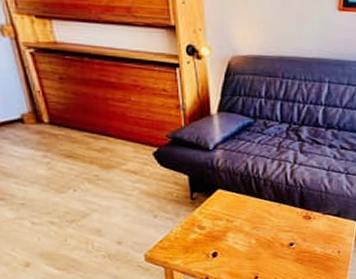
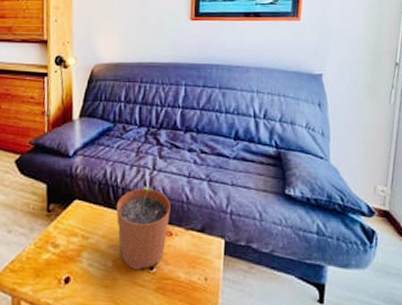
plant pot: none [258,177,310,247] -> present [116,186,170,271]

